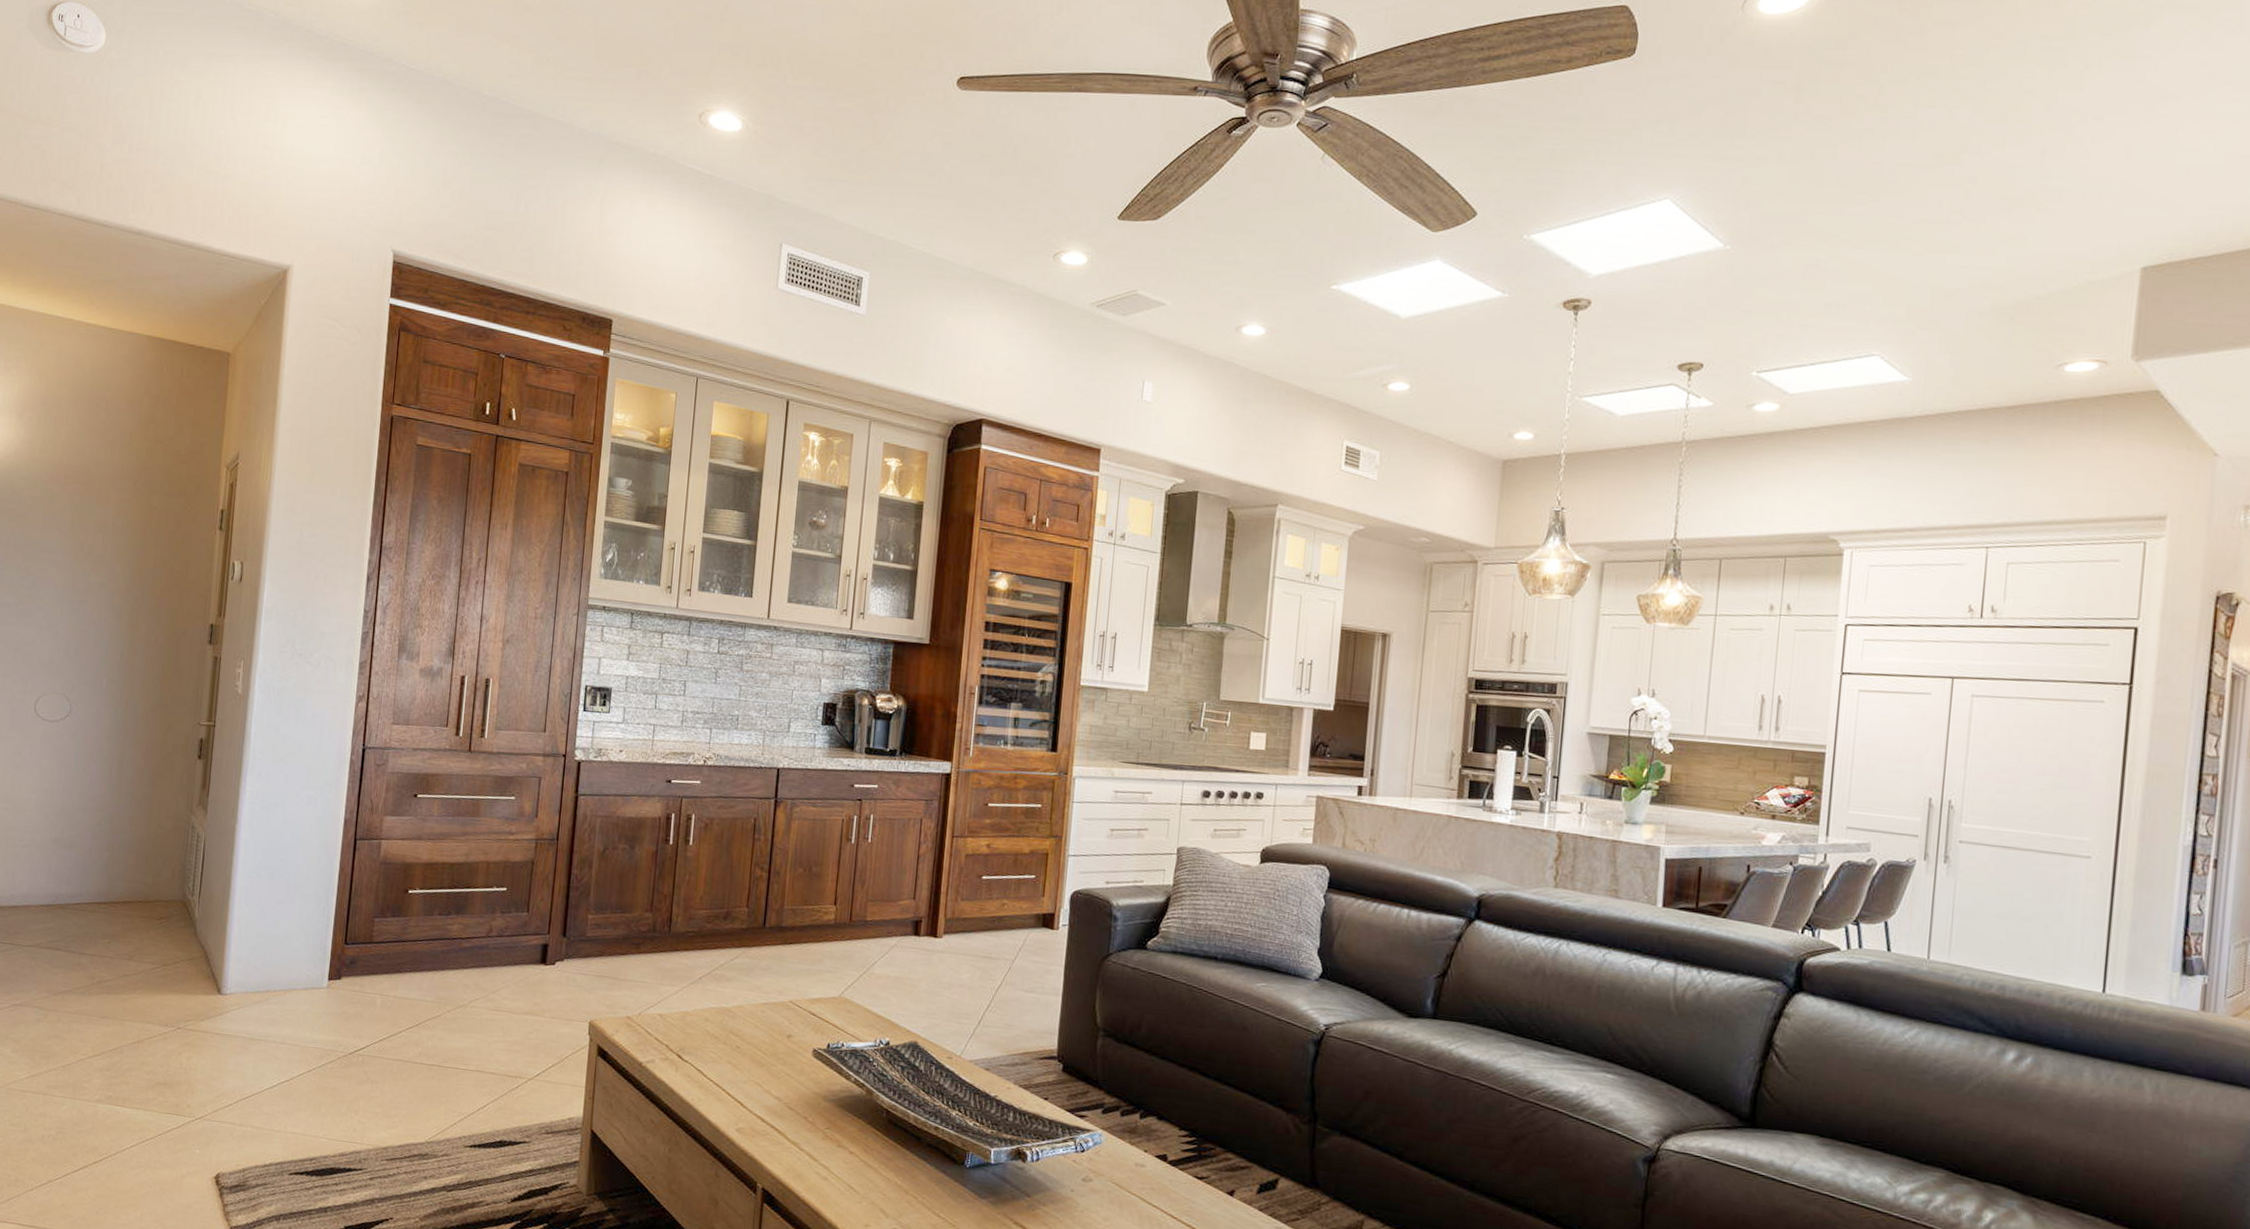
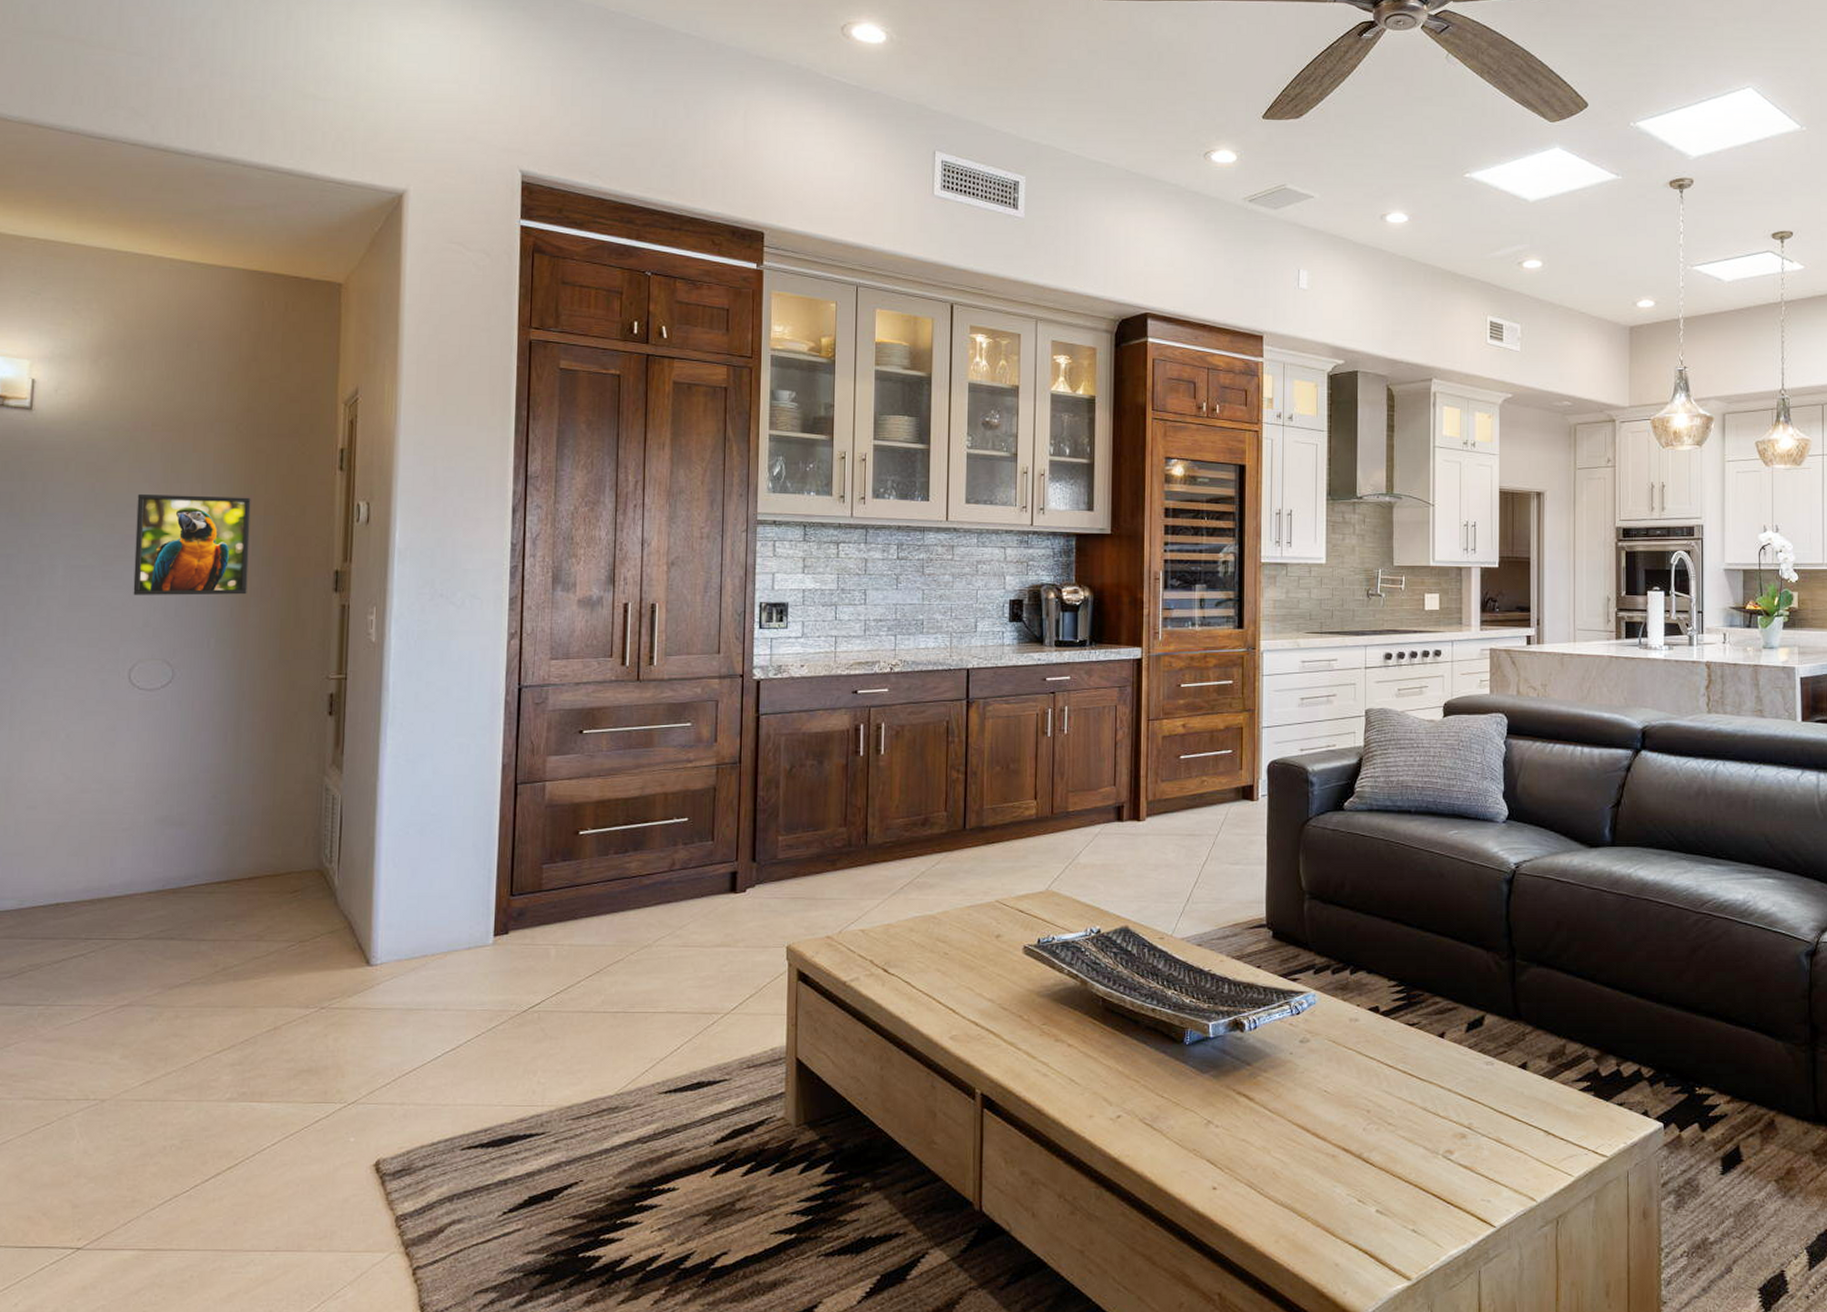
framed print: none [41,541,143,641] -> present [133,494,251,596]

